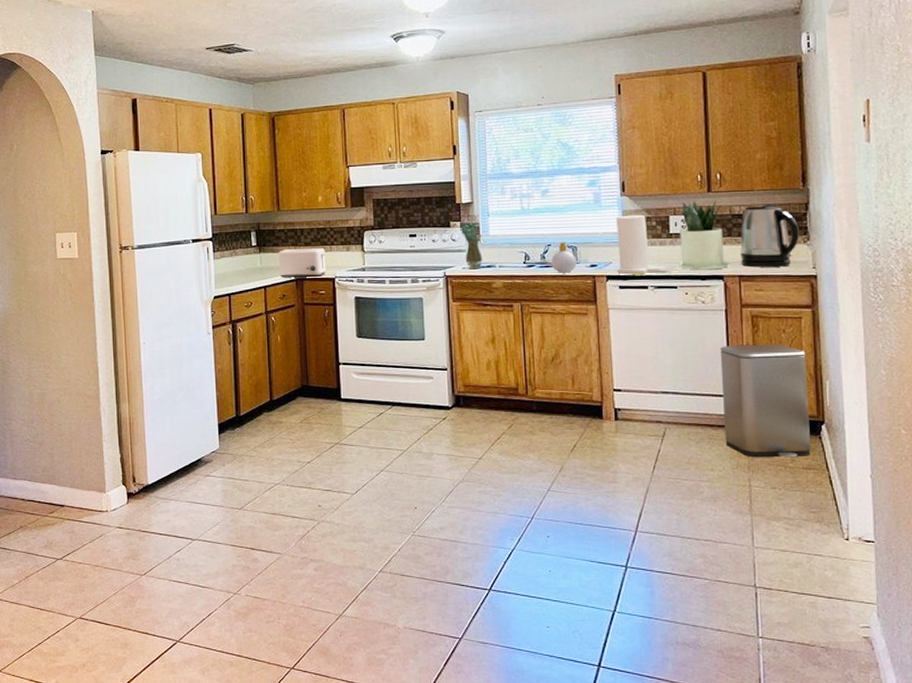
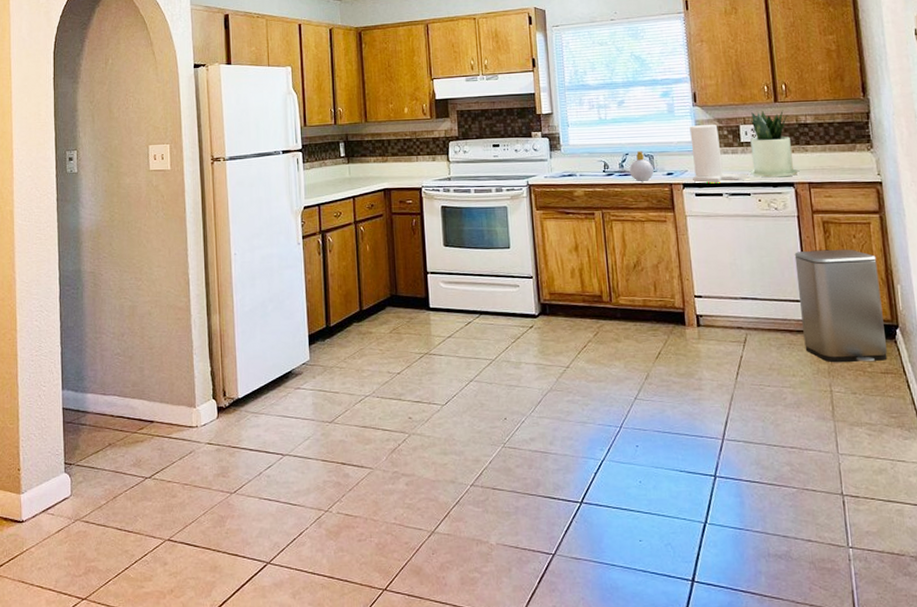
toaster: present [277,247,326,278] -> none [365,157,413,188]
vase: present [460,220,483,270] -> none [541,130,564,178]
kettle: present [740,203,800,269] -> none [807,113,864,176]

